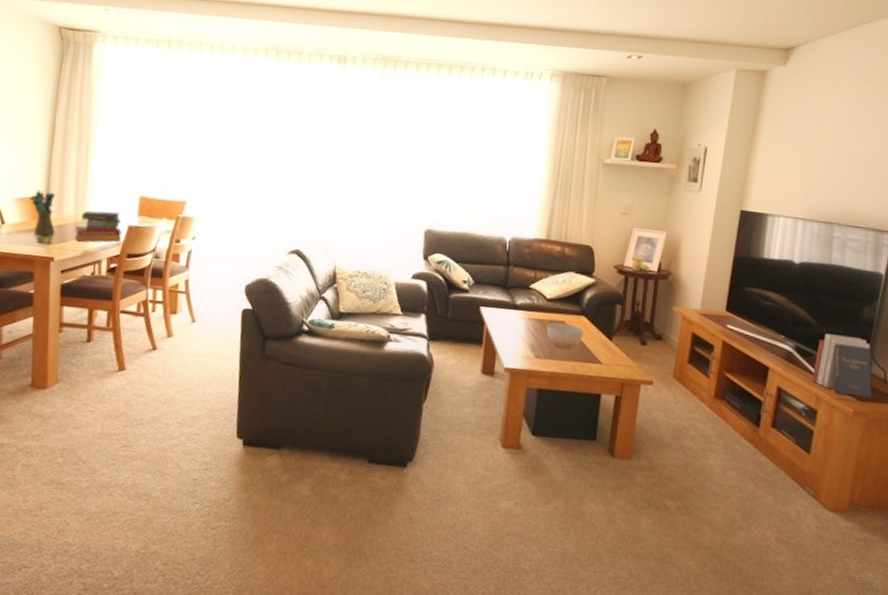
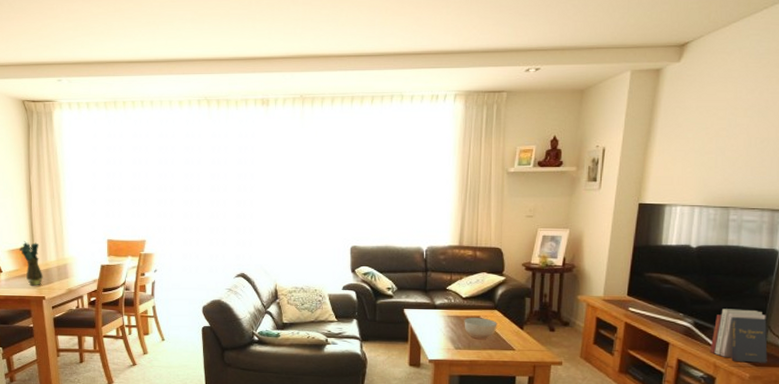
books: present [74,210,122,242] -> none [58,254,96,282]

